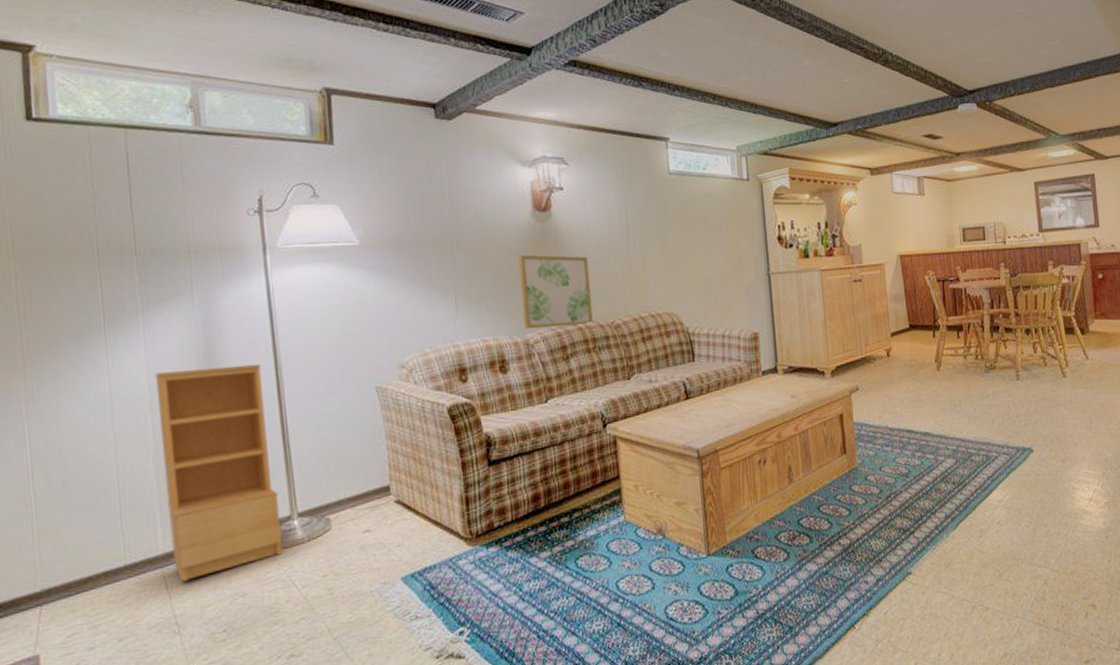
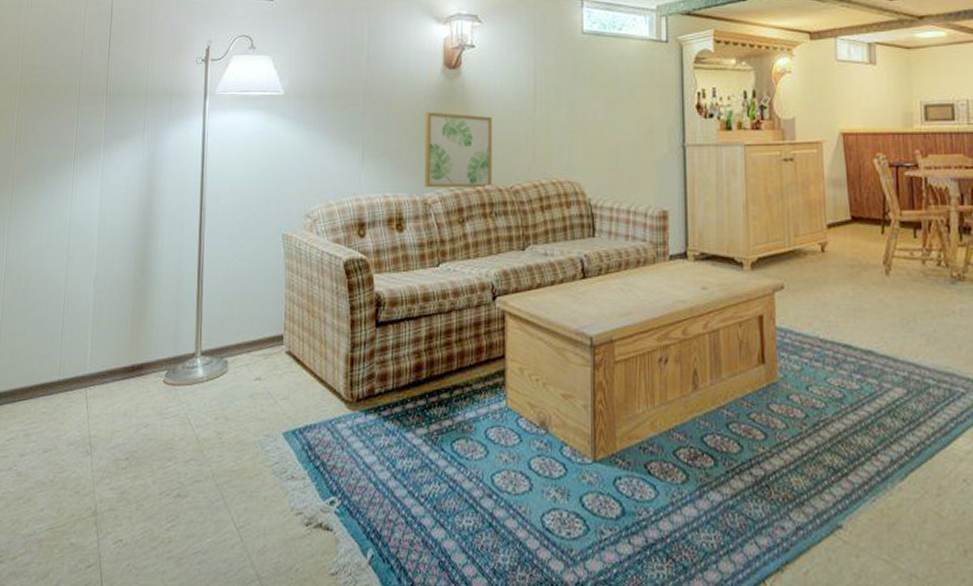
bookshelf: present [154,363,283,582] -> none [96,202,190,404]

